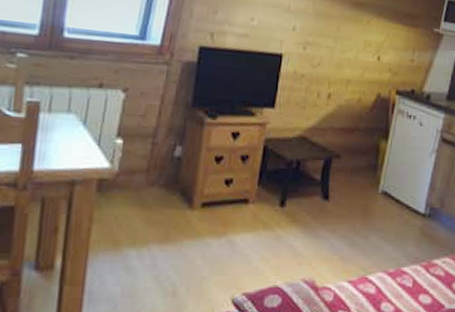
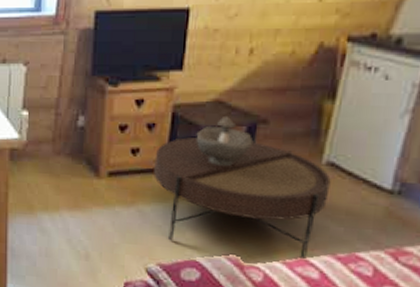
coffee table: none [244,168,385,277] -> present [154,136,331,260]
decorative bowl: none [283,150,329,195] -> present [196,115,254,166]

